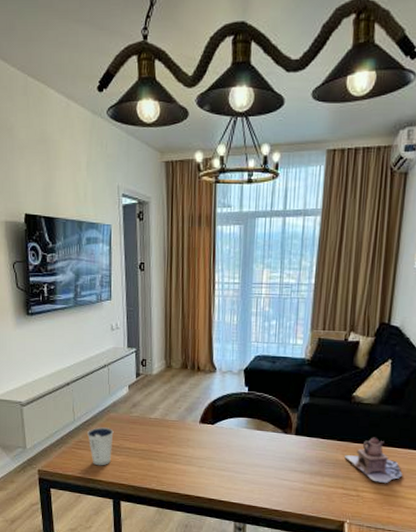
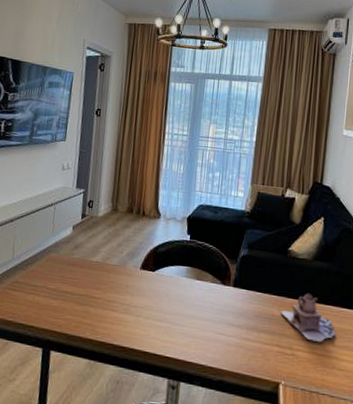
dixie cup: present [87,427,114,466] -> none [24,267,53,310]

